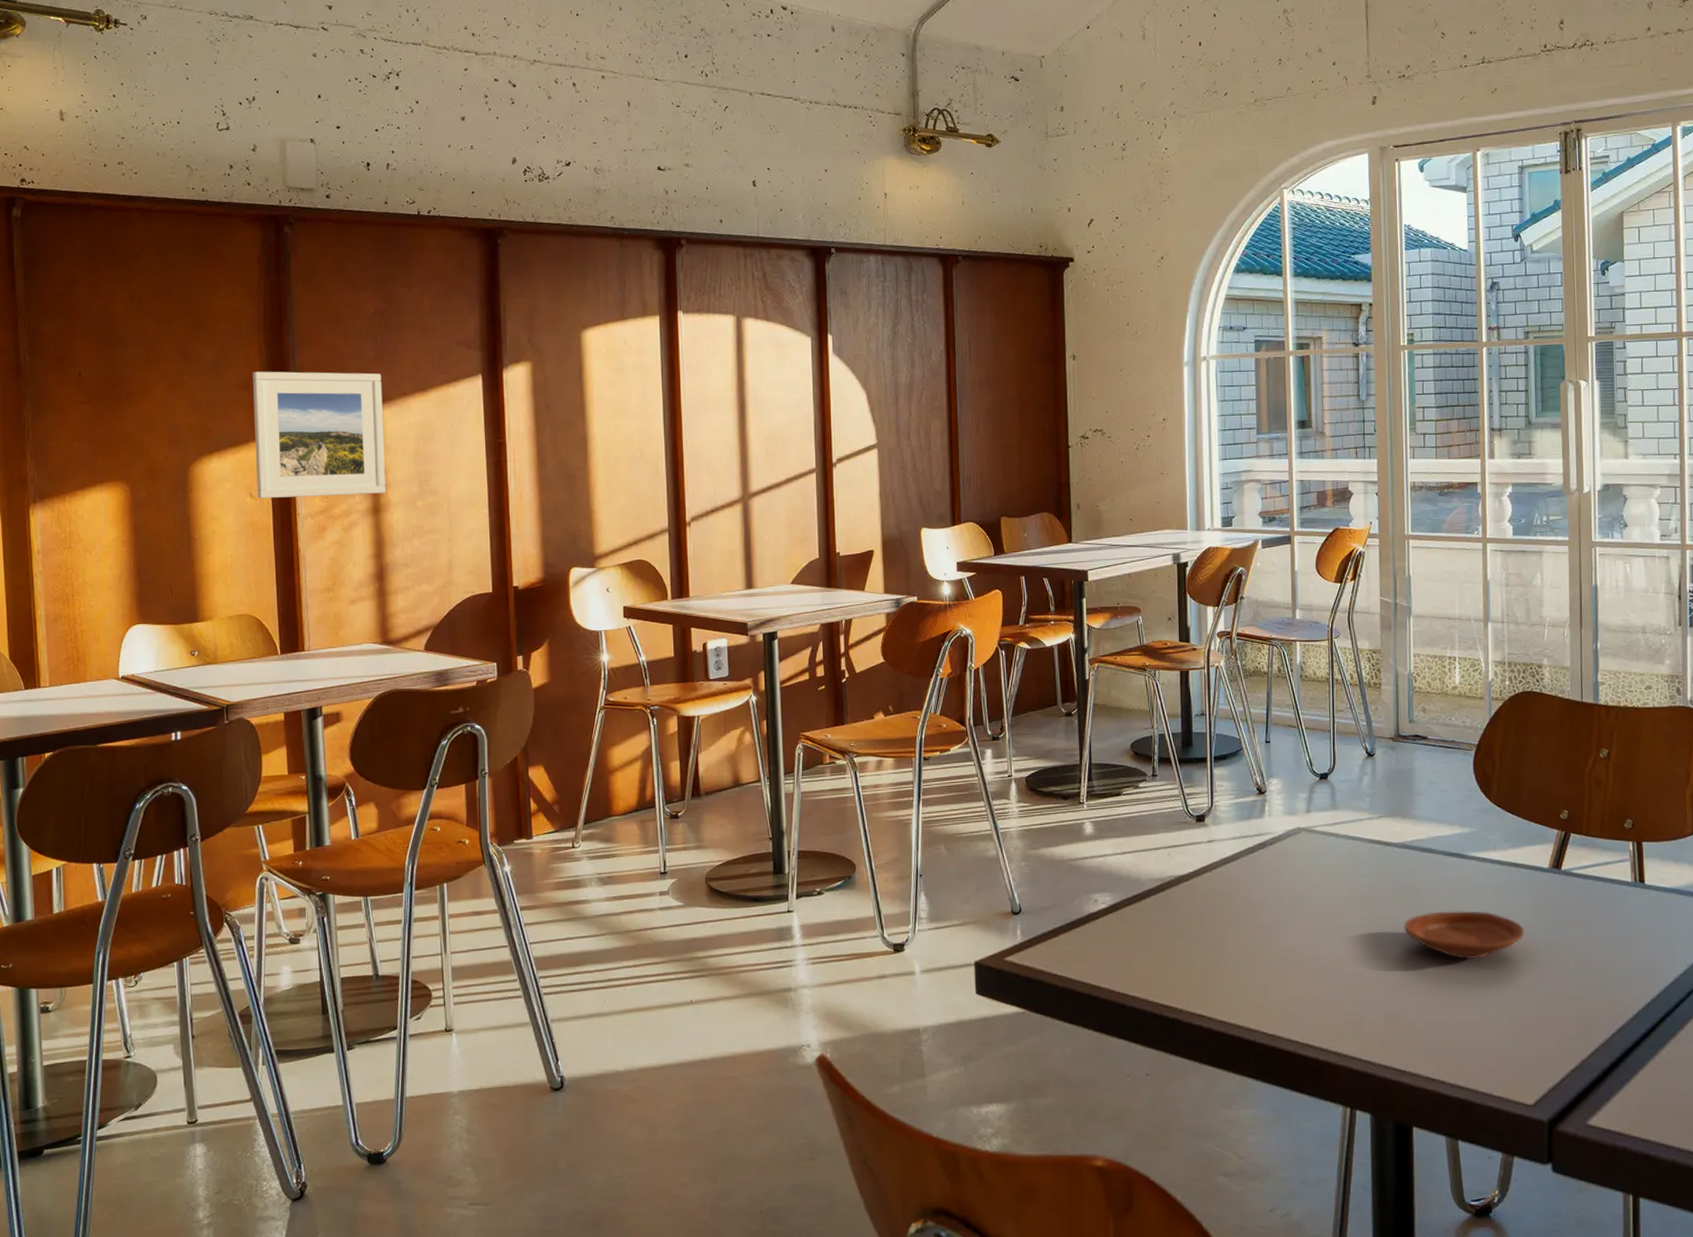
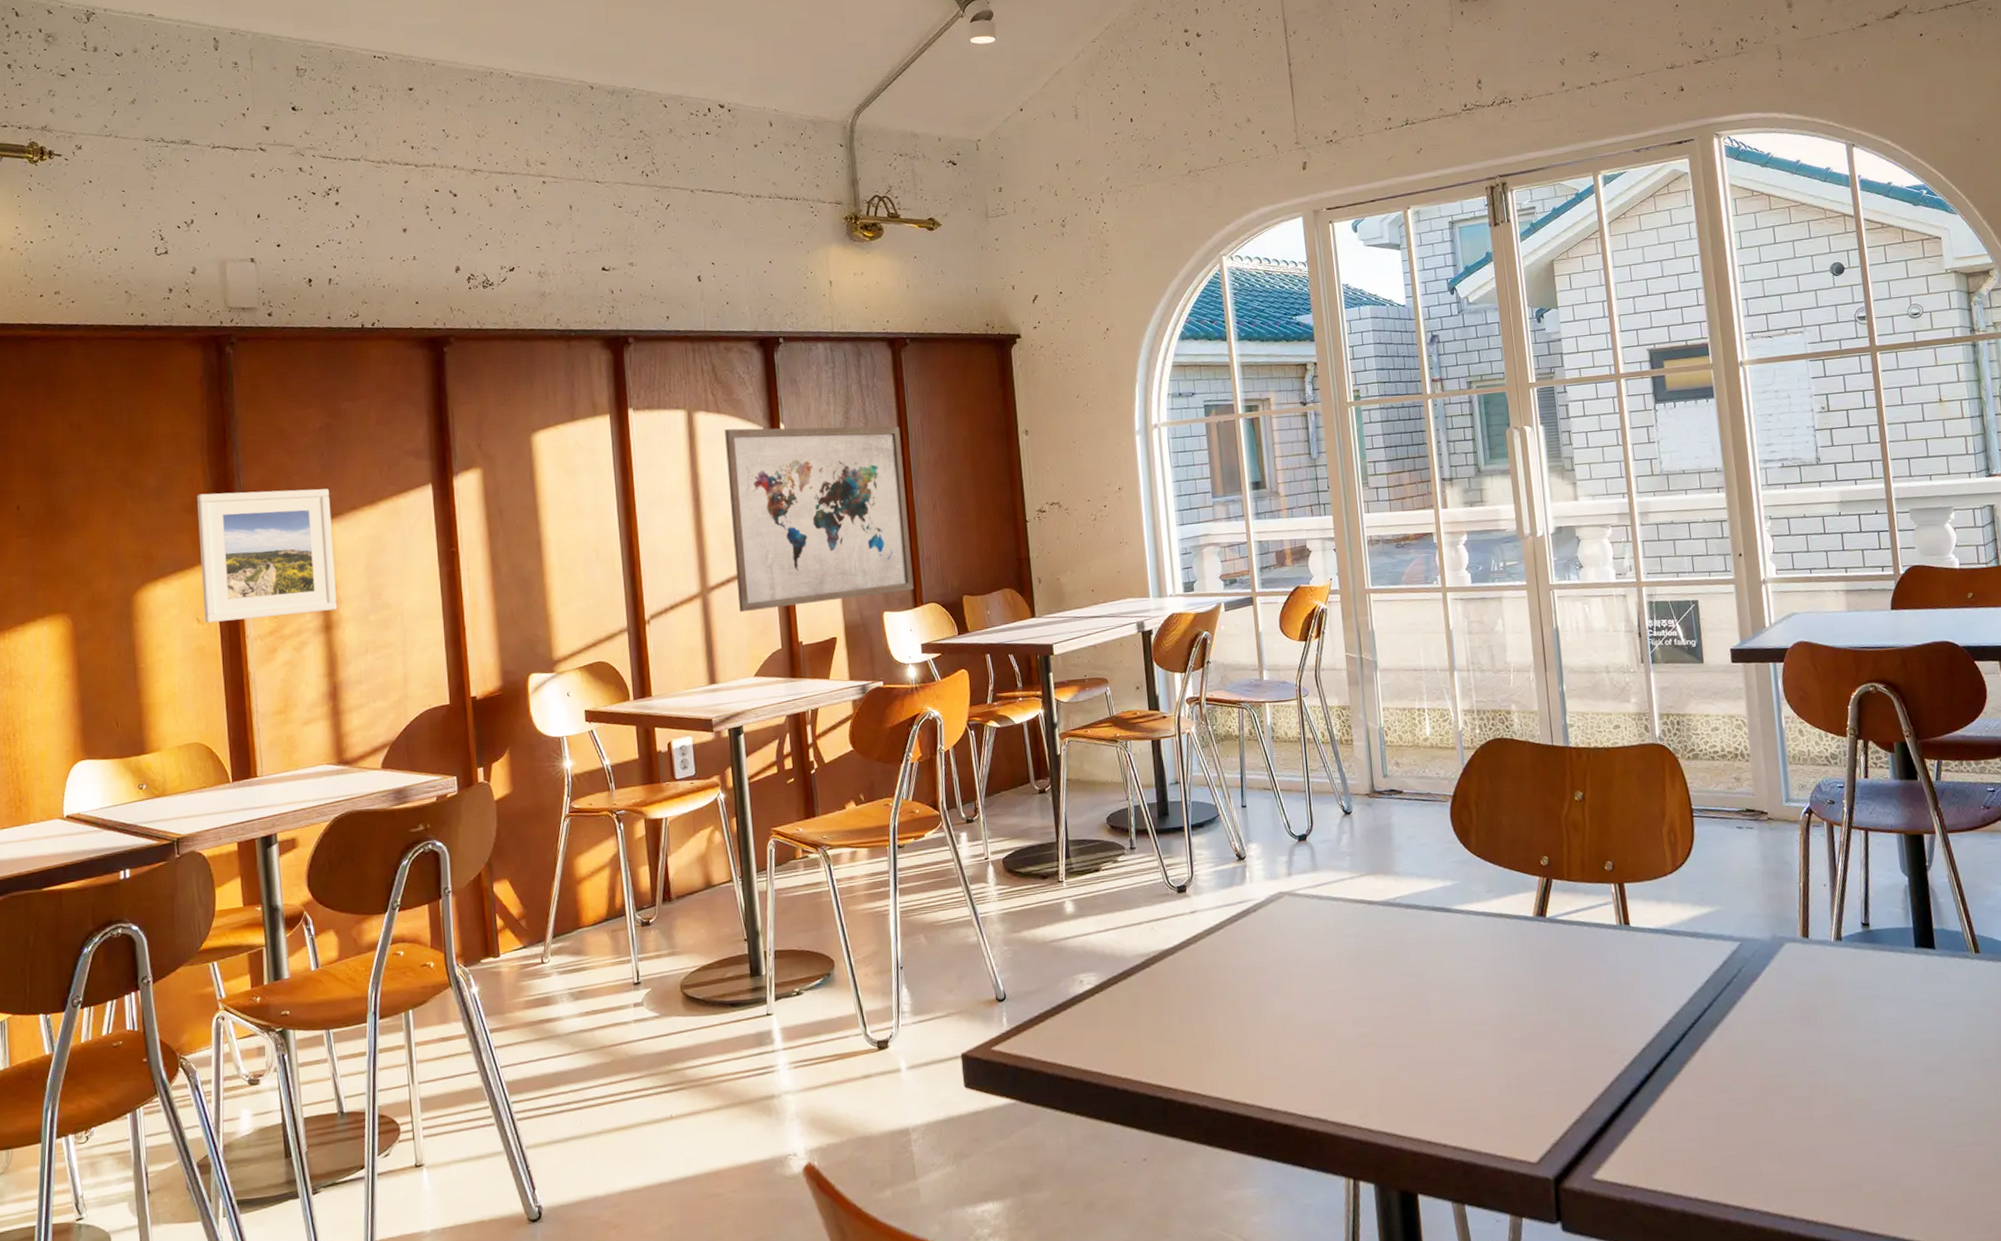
wall art: none [773,337,953,520] -> present [725,426,914,613]
plate: present [1404,911,1525,960] -> none [1393,965,1515,1017]

